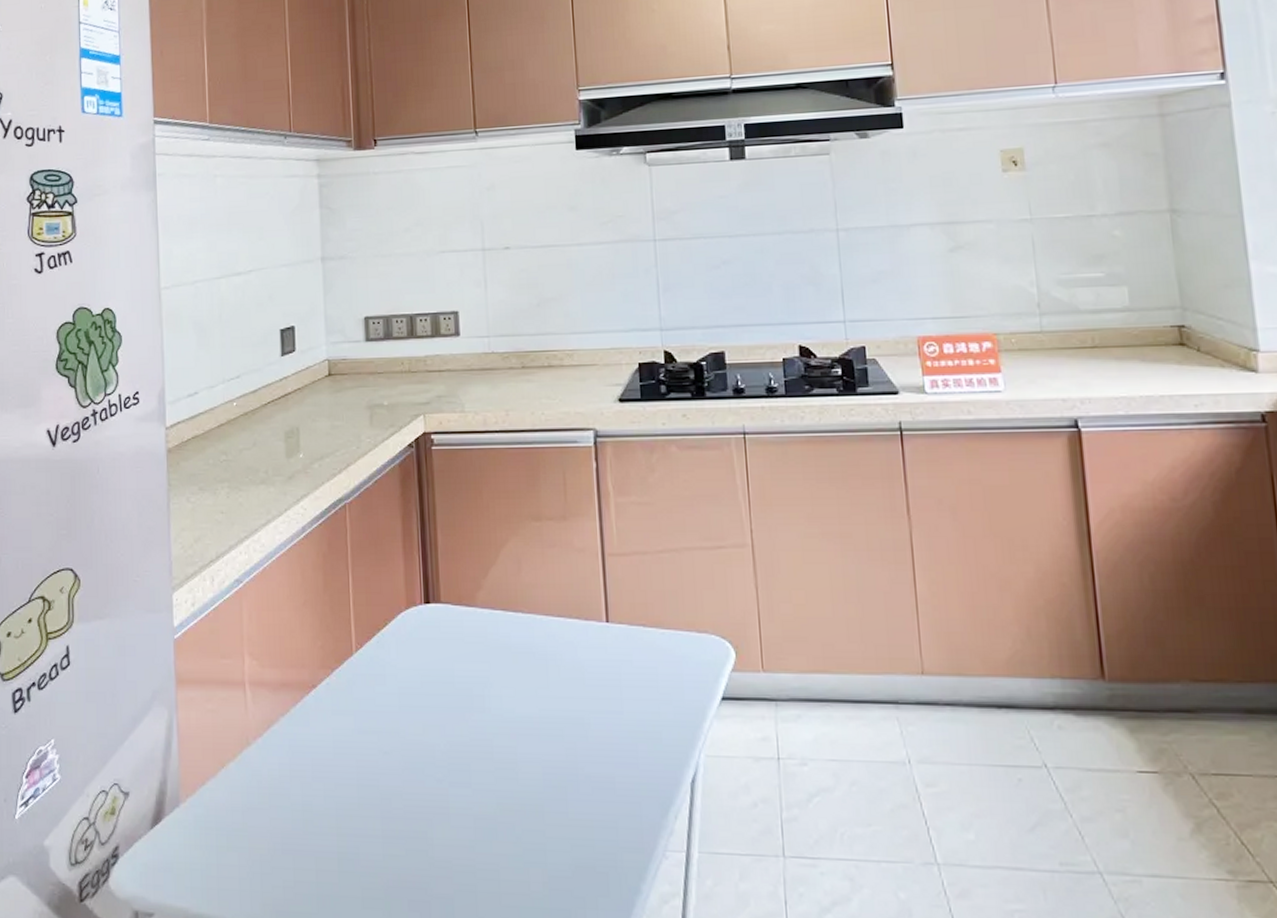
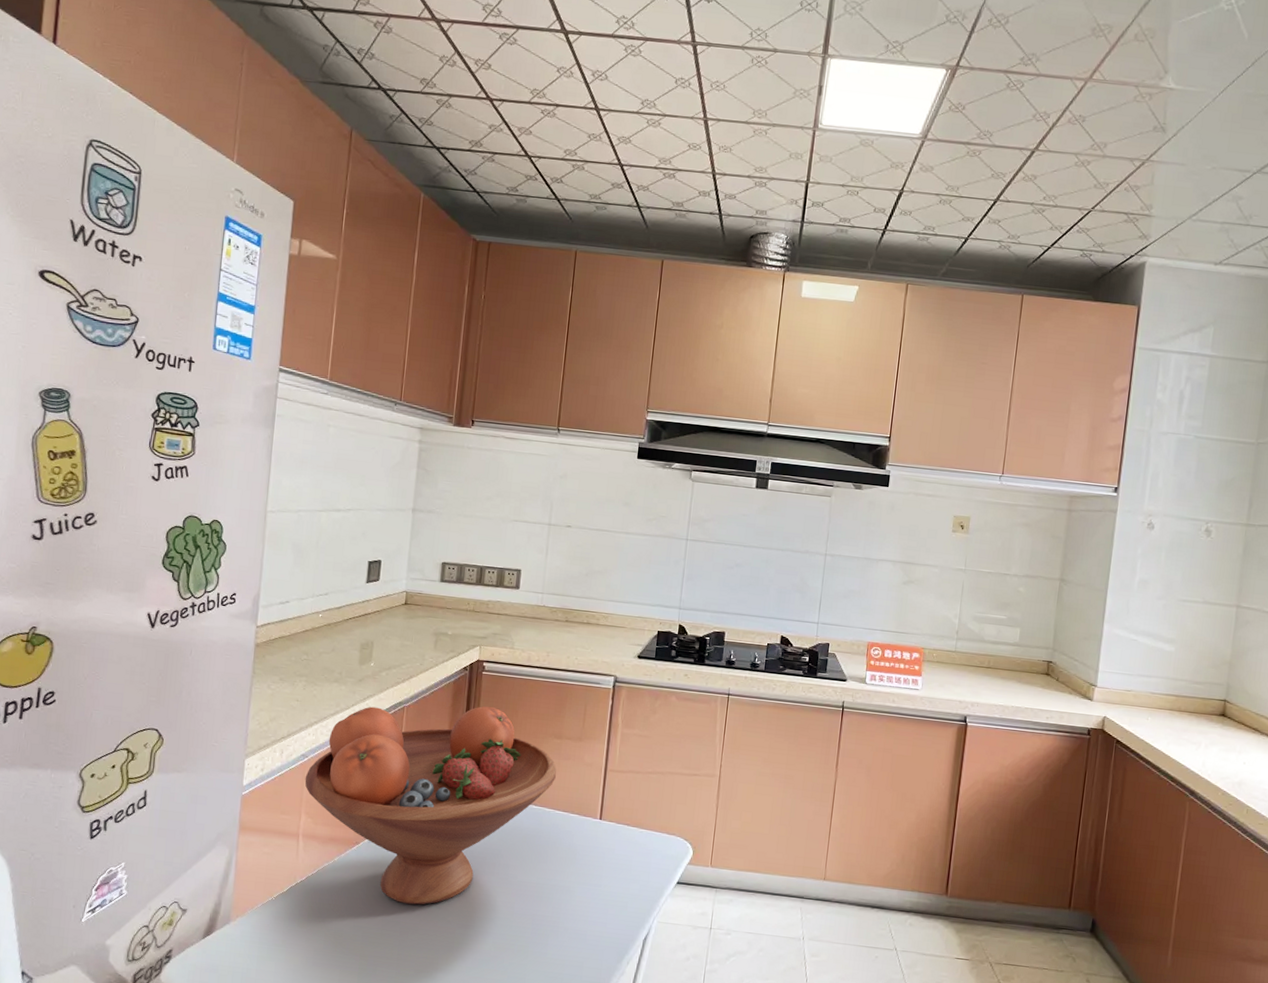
fruit bowl: none [243,489,542,762] -> present [304,706,557,905]

